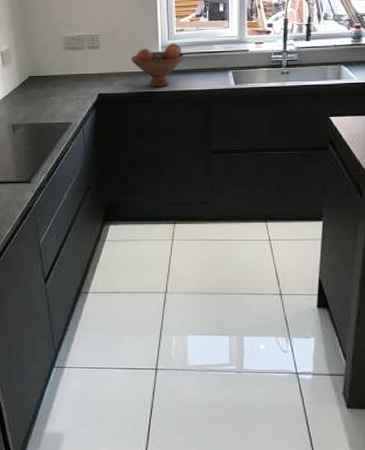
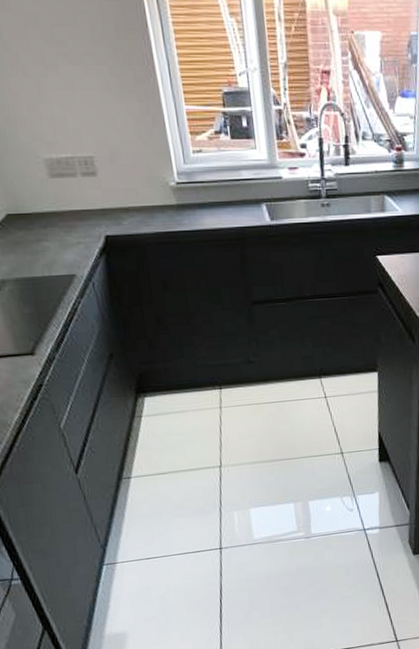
fruit bowl: present [131,43,185,87] -> none [140,168,208,225]

